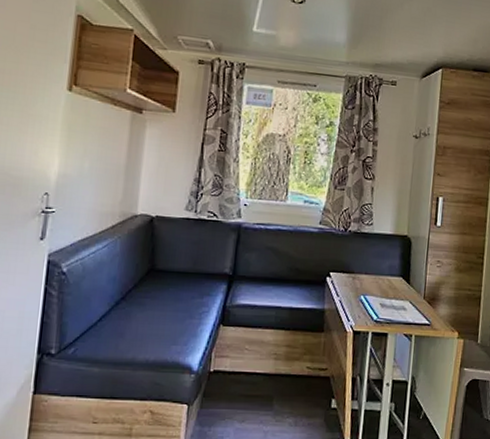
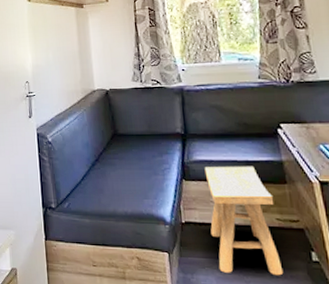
stool: none [239,312,309,424] -> present [204,166,284,276]

